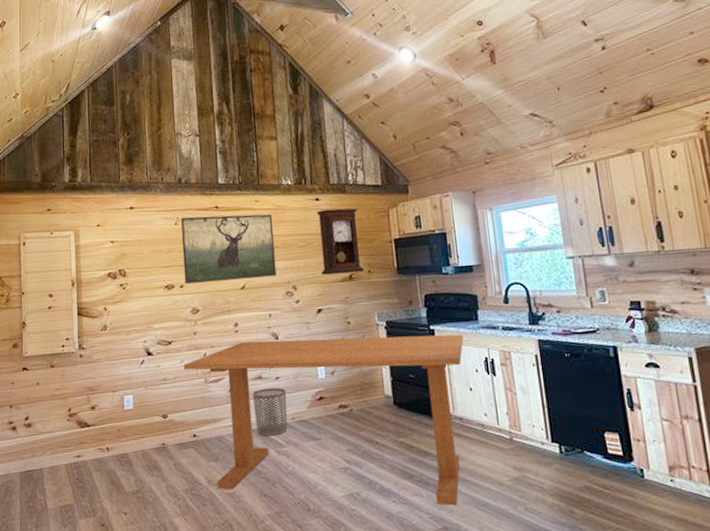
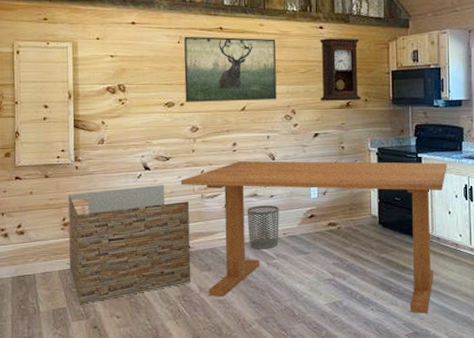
storage cabinet: none [73,370,198,500] -> present [68,185,191,304]

